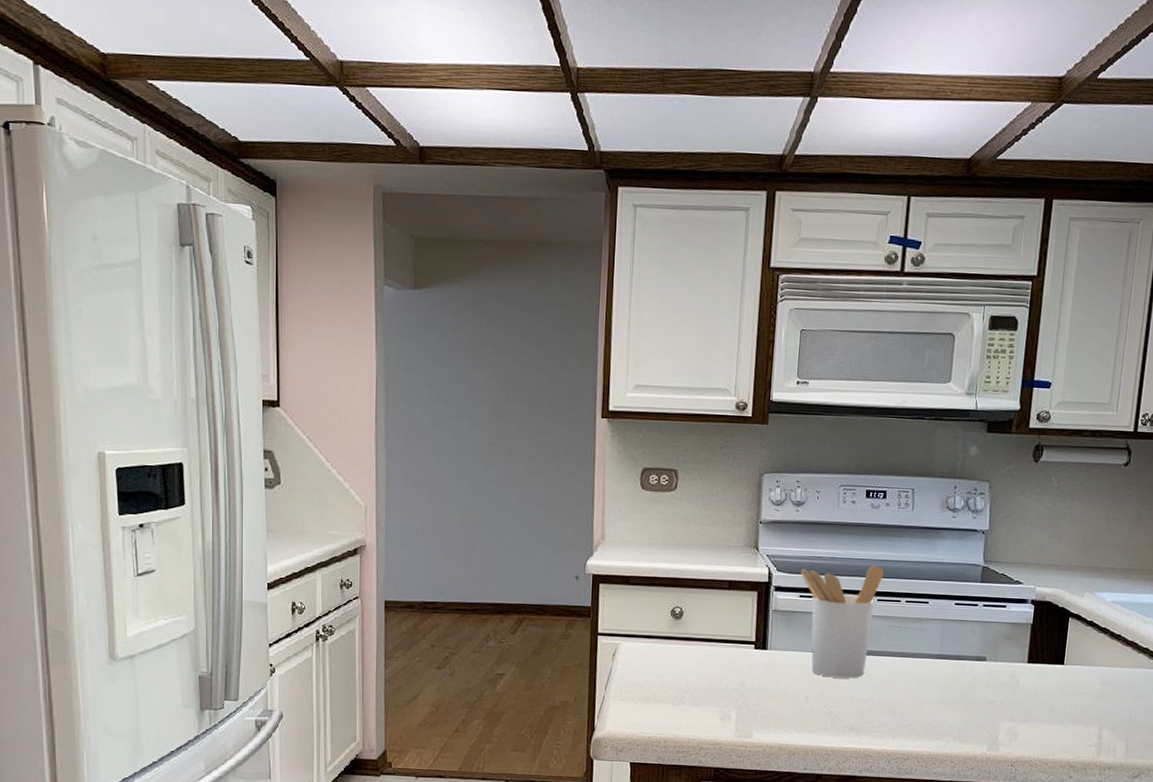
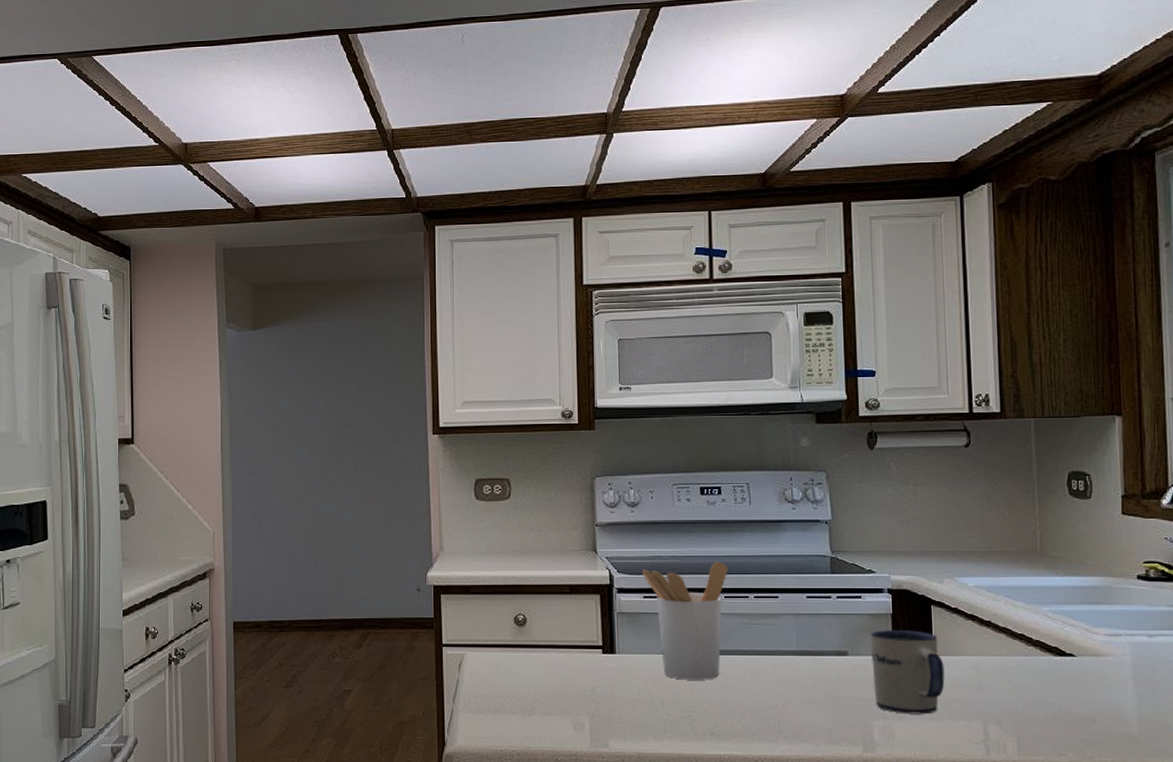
mug: none [1005,638,1073,718] -> present [871,630,945,715]

